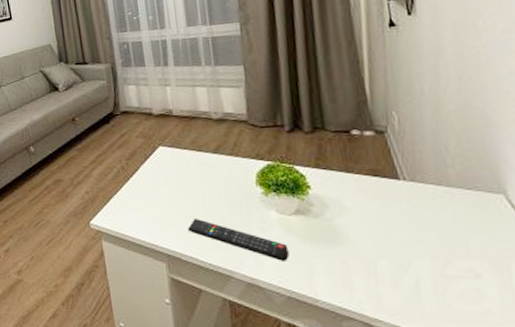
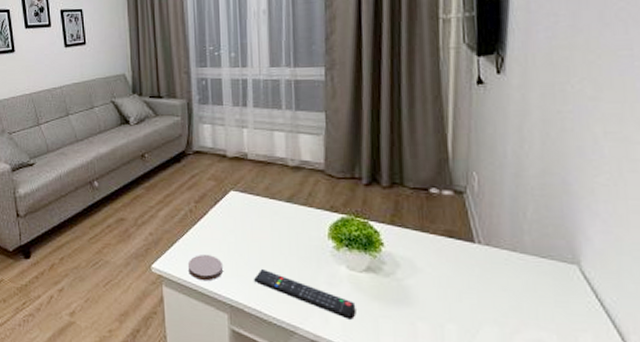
coaster: none [123,209,159,234] -> present [187,255,224,281]

